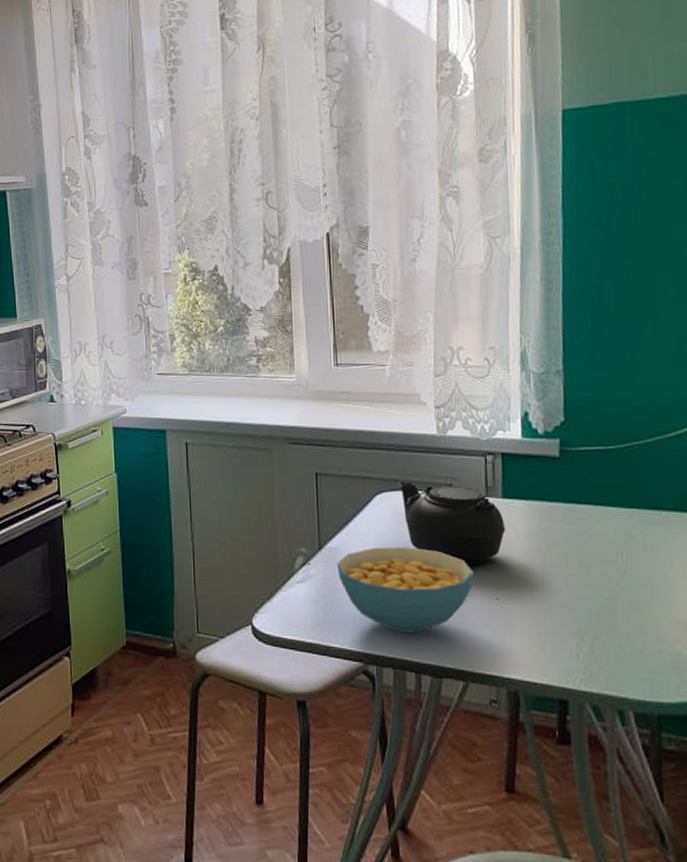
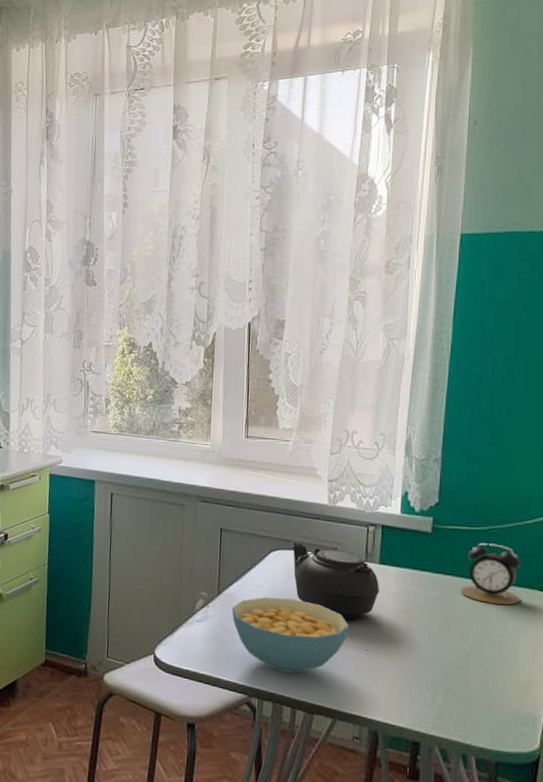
alarm clock: none [599,463,669,532] -> present [460,543,521,605]

